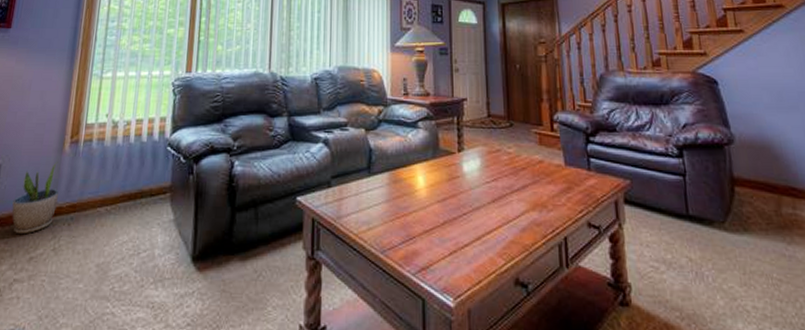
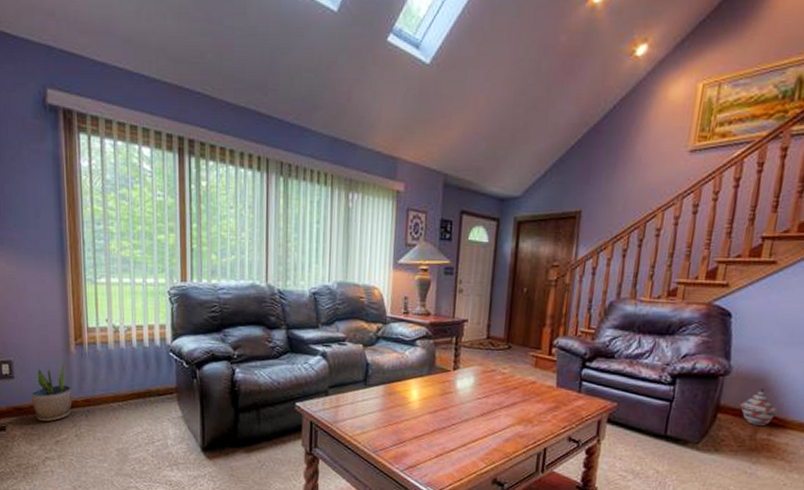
woven basket: none [753,155,794,198] -> present [739,387,777,426]

